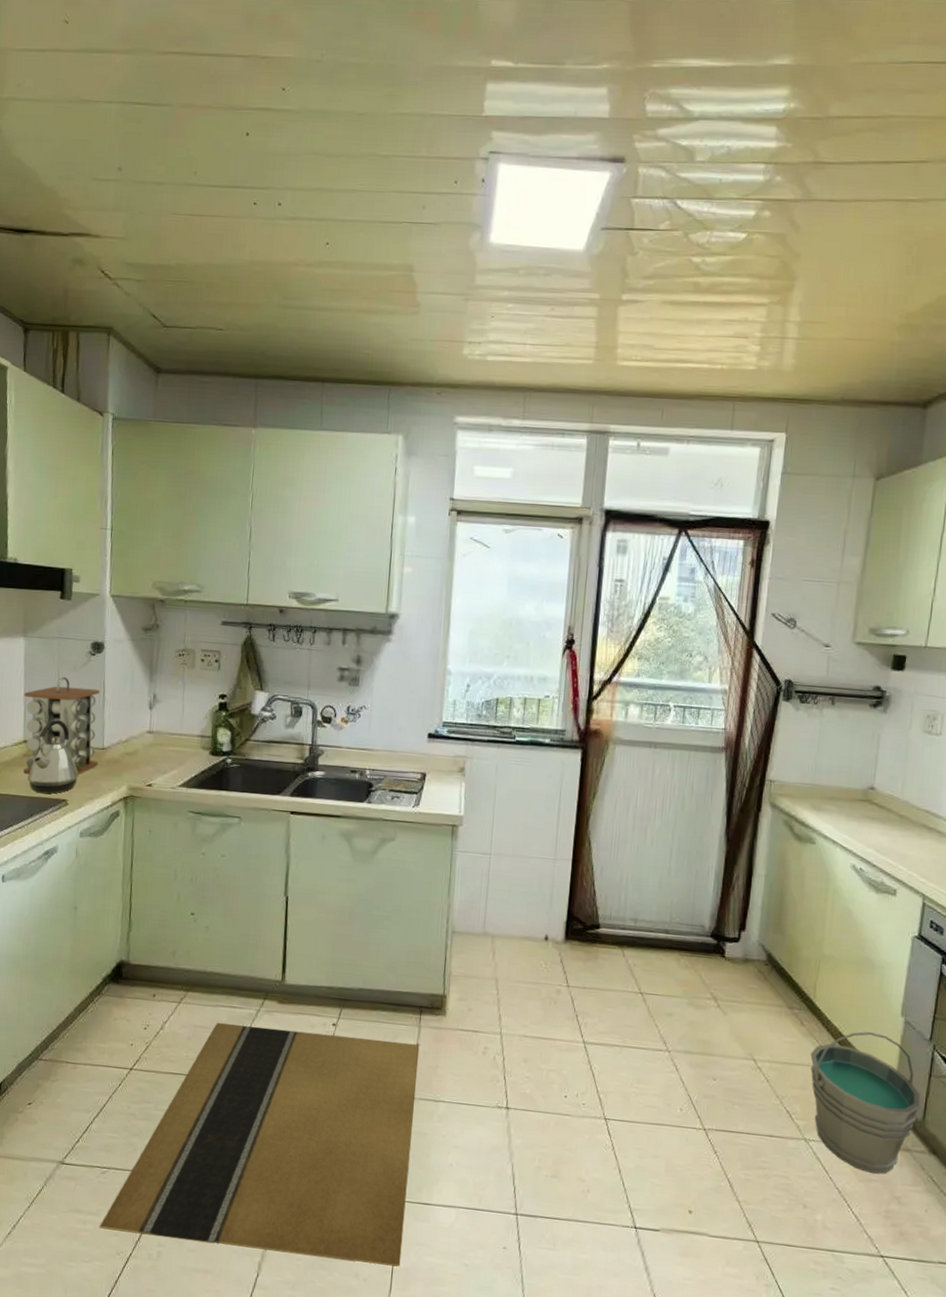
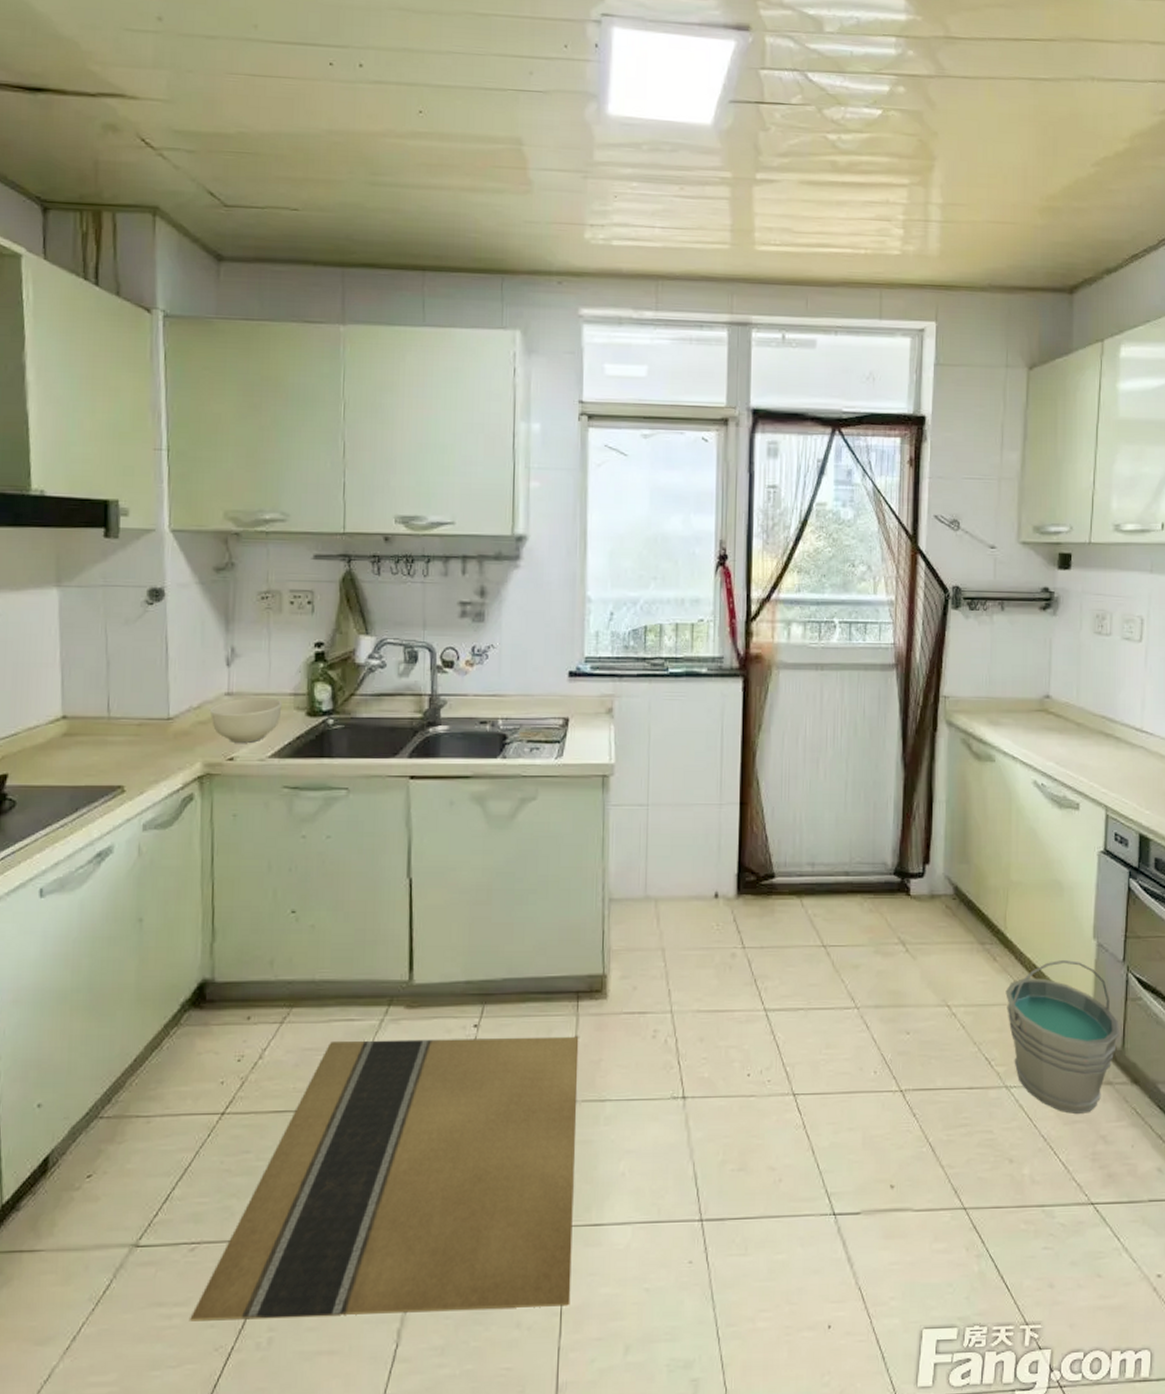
spice rack: present [23,677,100,774] -> none [61,634,164,758]
kettle: present [27,720,79,794] -> none [69,688,138,781]
bowl: none [134,736,191,773] -> present [209,697,282,743]

